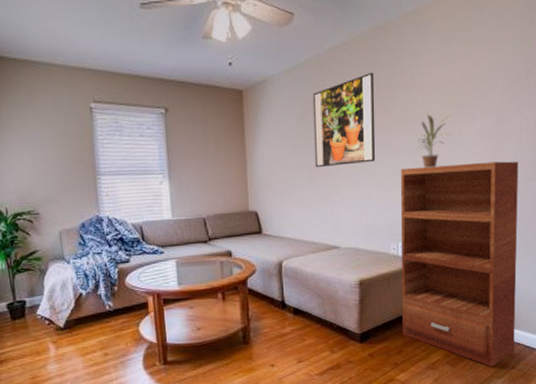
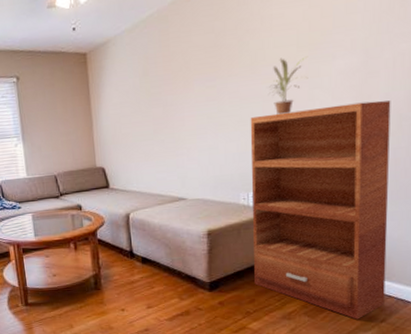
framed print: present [312,72,376,168] -> none [155,20,223,122]

